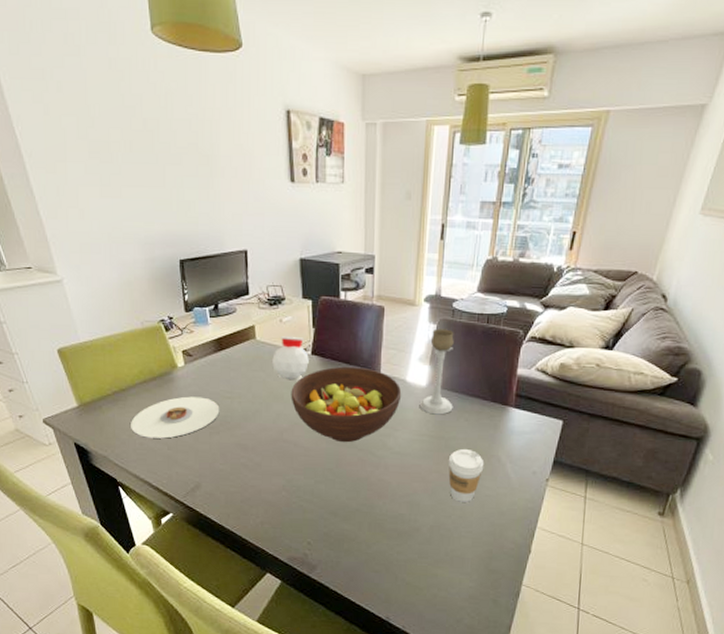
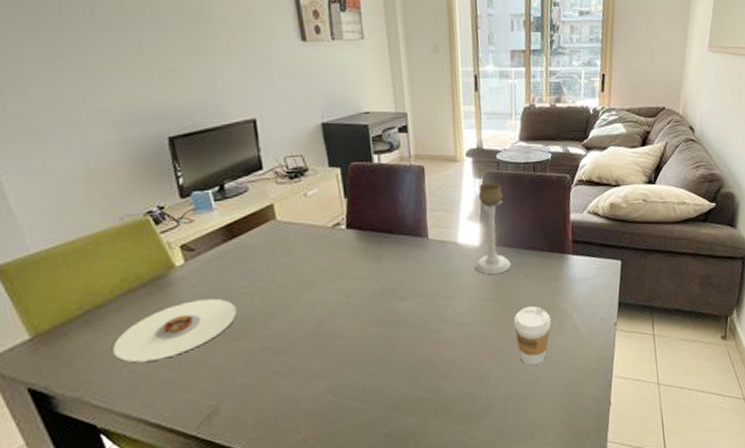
jar: present [272,337,309,380] -> none [299,211,344,262]
fruit bowl: present [291,366,402,443] -> none [325,235,455,324]

